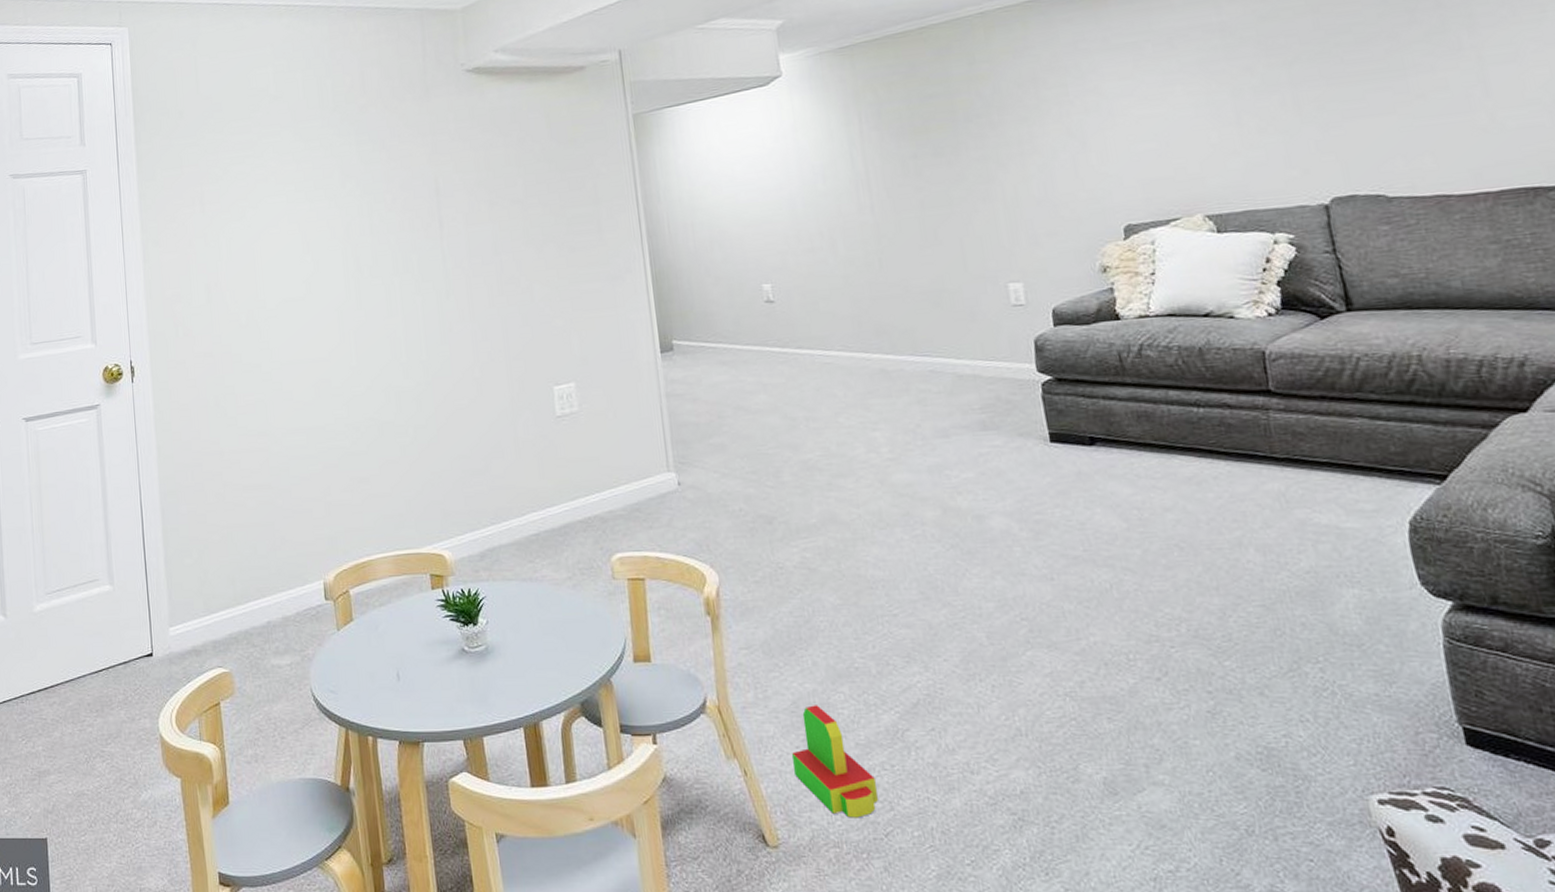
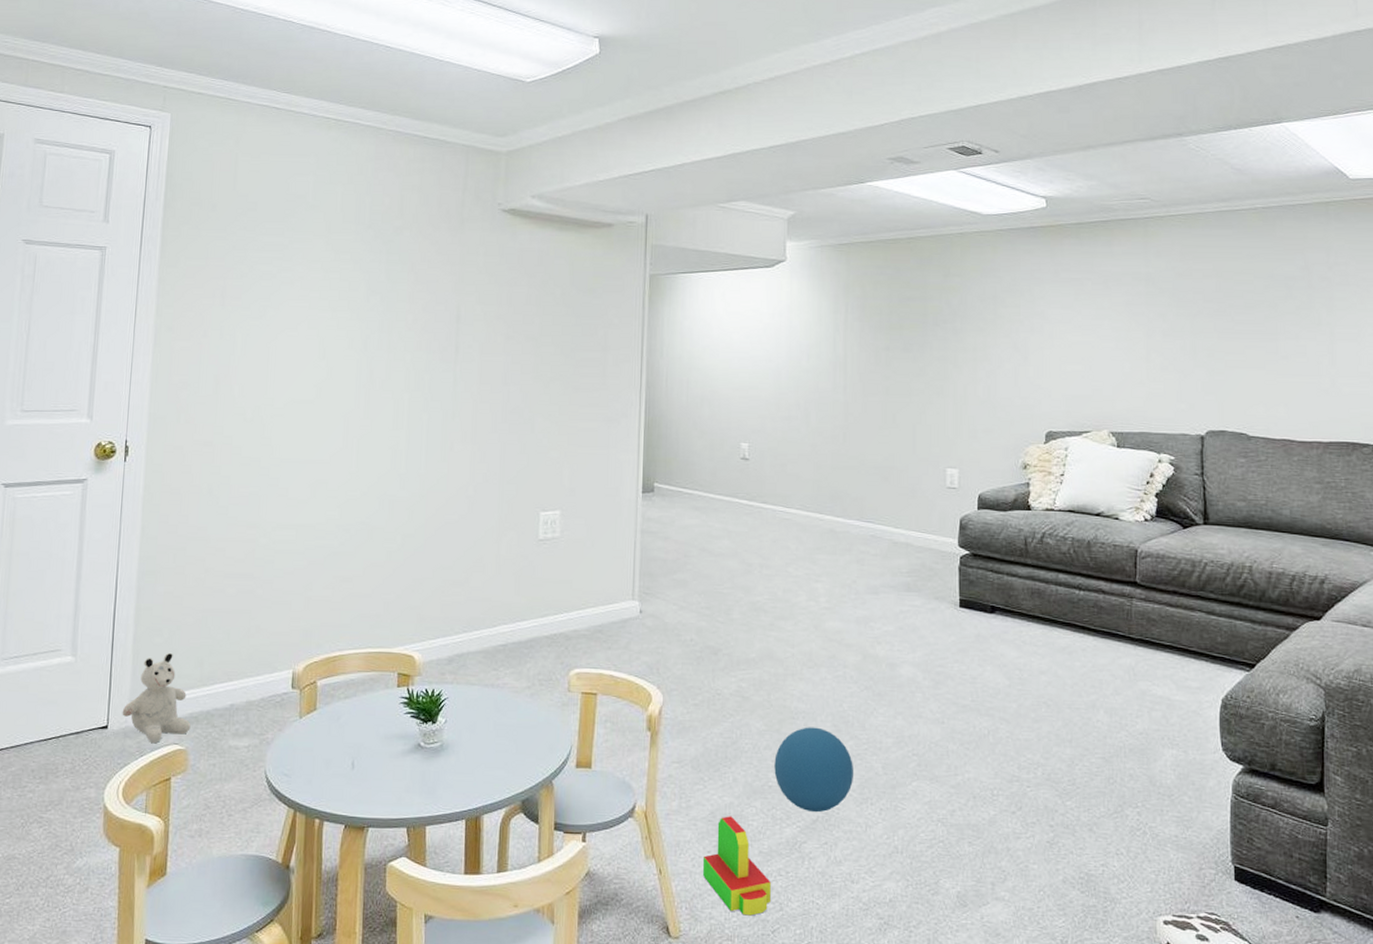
stuffed animal: none [164,572,232,669] -> present [122,652,191,744]
ball: none [856,596,954,695] -> present [774,727,854,813]

